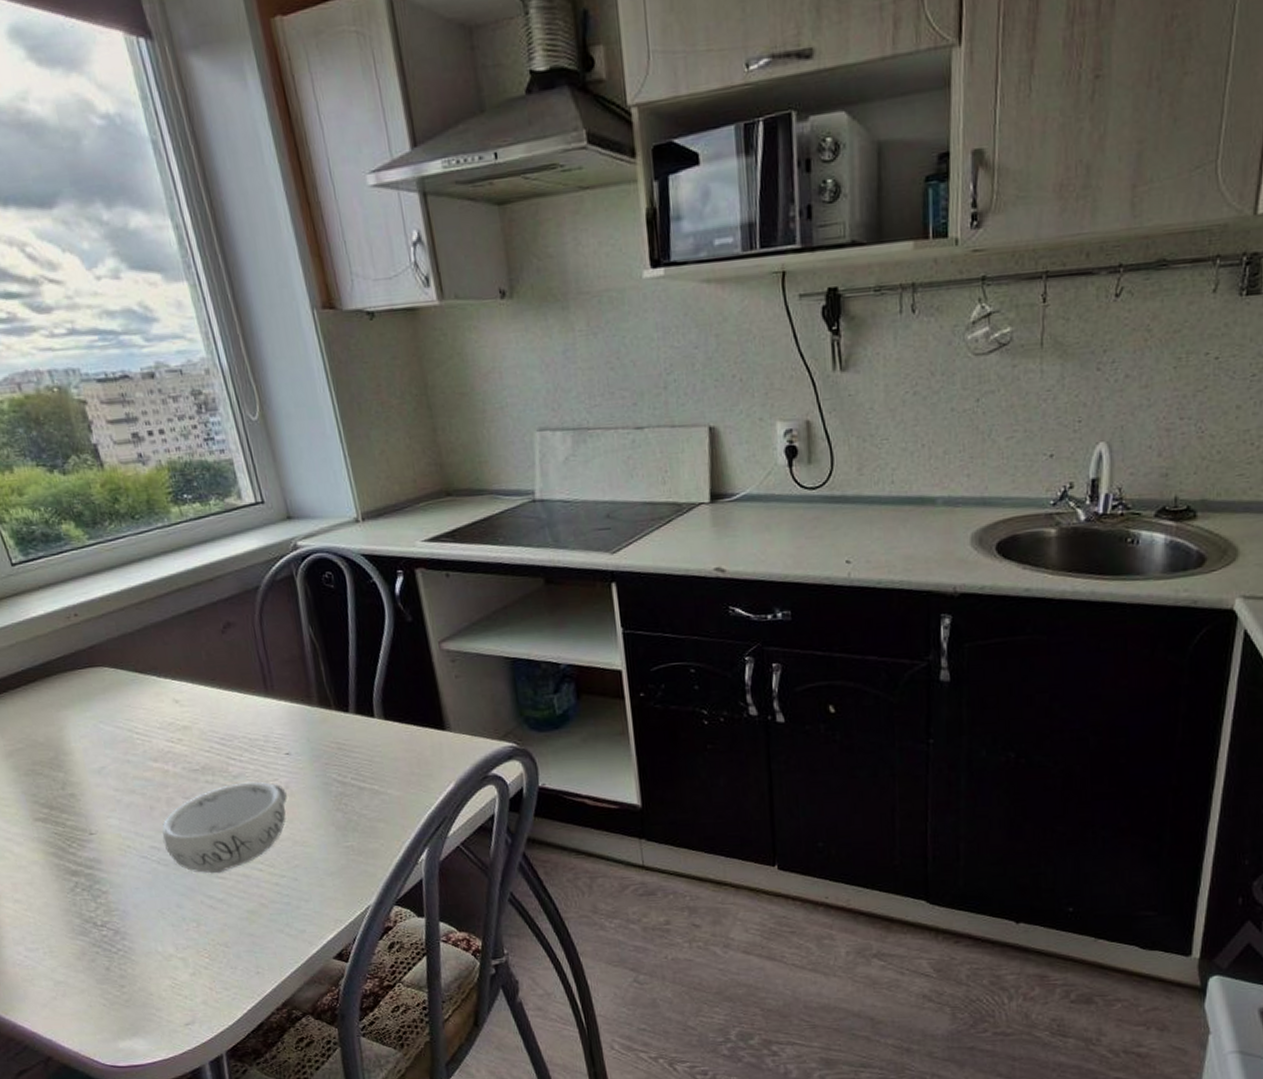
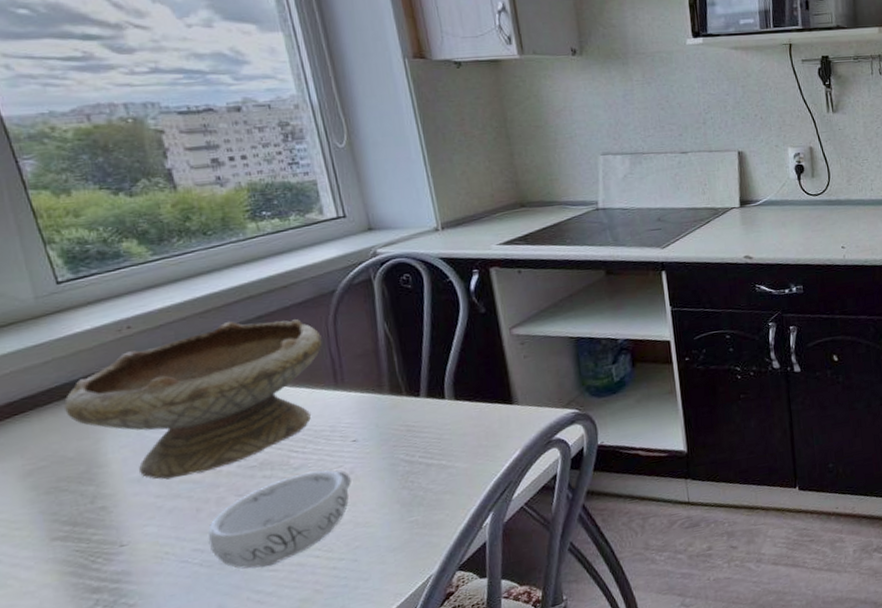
bowl: none [30,614,251,774] -> present [64,319,323,480]

